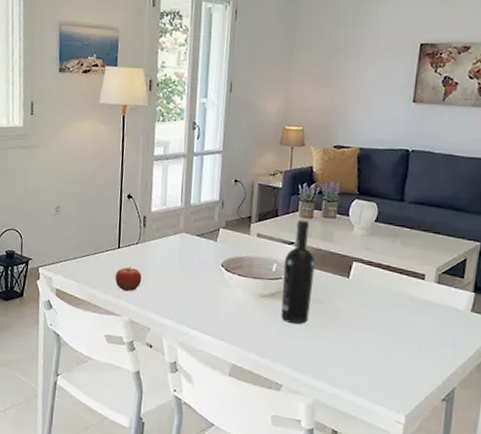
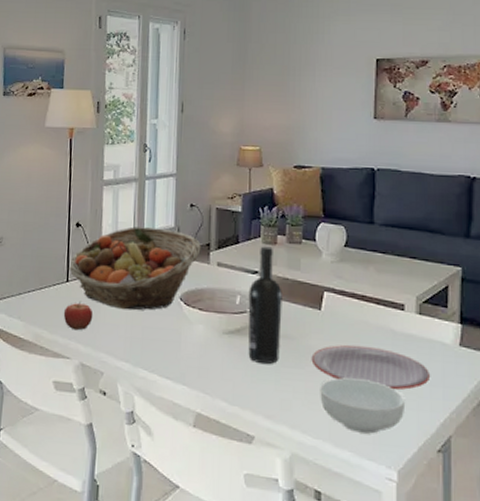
fruit basket: none [120,199,243,275] -> present [69,227,201,311]
plate: none [337,308,442,349] -> present [311,344,429,390]
cereal bowl: none [342,336,418,385] -> present [320,377,406,434]

